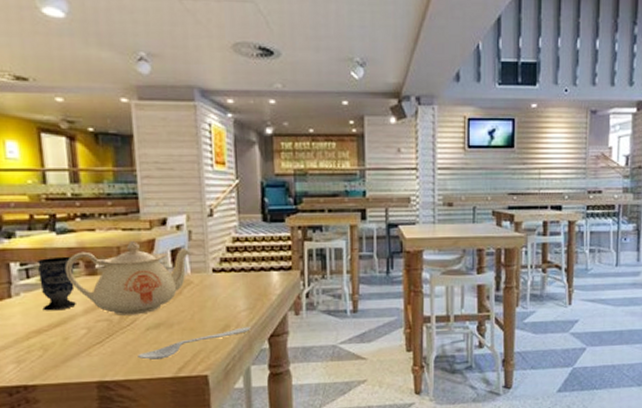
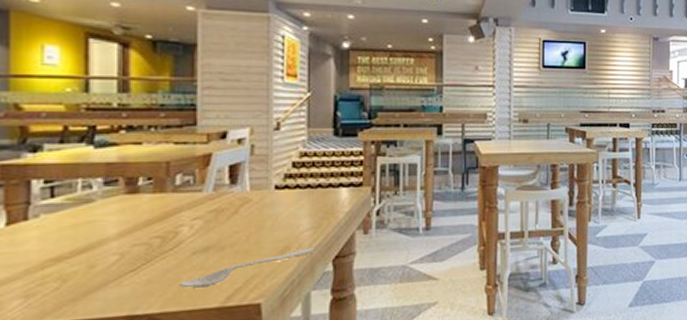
cup: present [37,256,76,311] -> none [66,172,112,235]
teapot: present [65,240,191,315] -> none [100,155,252,238]

